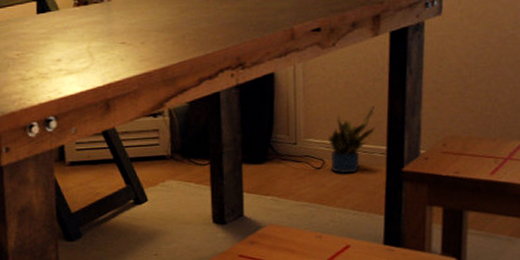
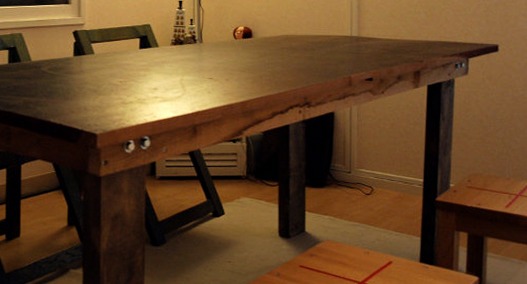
potted plant: present [327,107,376,174] -> none [376,145,415,200]

